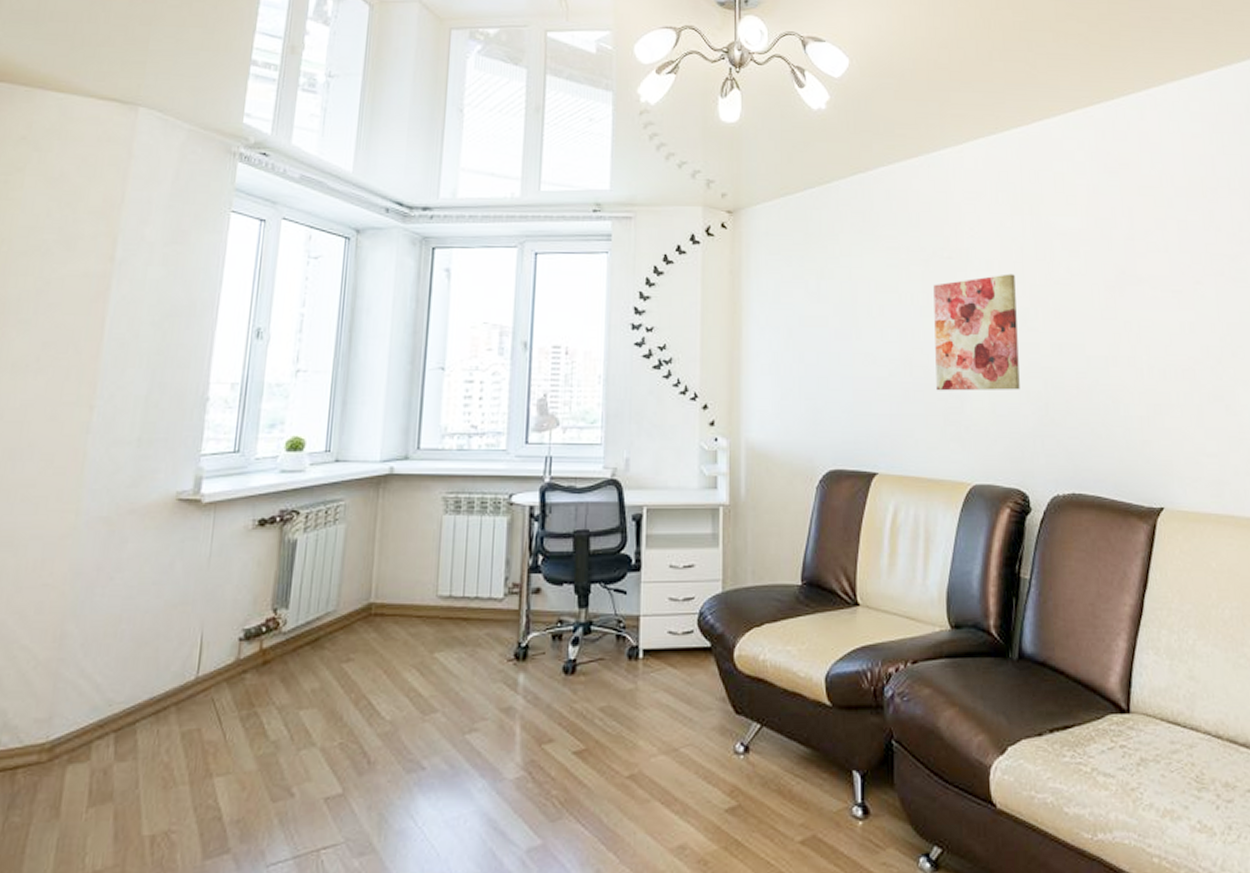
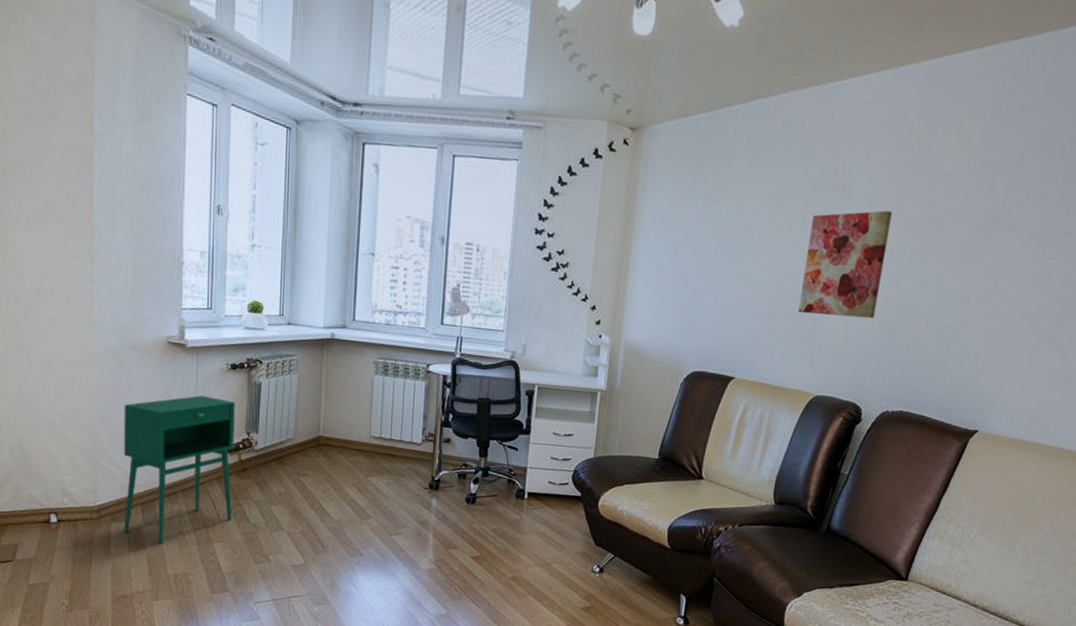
storage cabinet: none [84,566,260,790] -> present [123,395,235,544]

